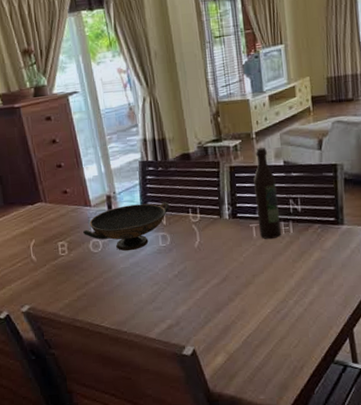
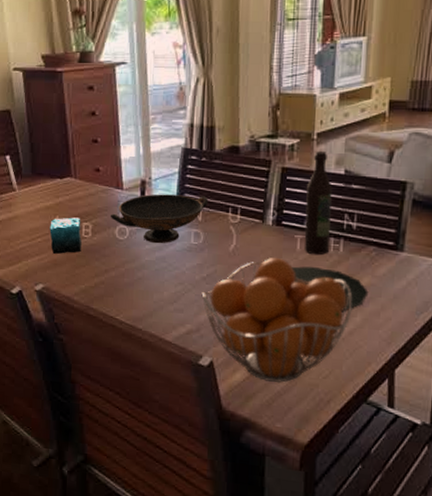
candle: none [28,238,60,275] -> present [49,217,82,254]
fruit basket: none [176,246,309,359] -> present [201,257,353,383]
plate: none [251,249,321,285] -> present [291,266,369,311]

